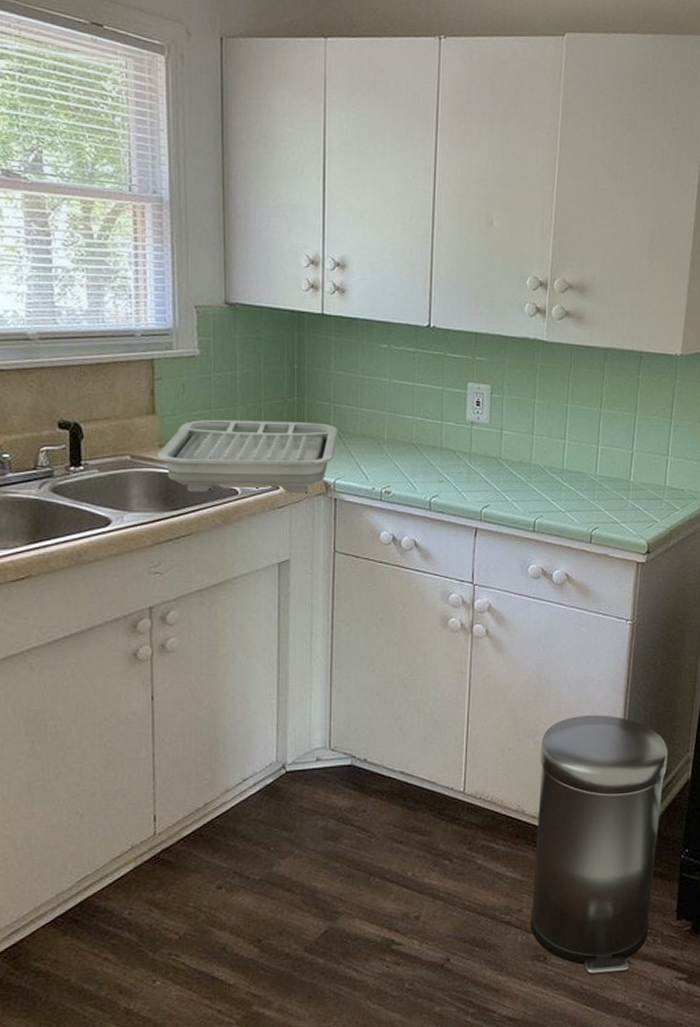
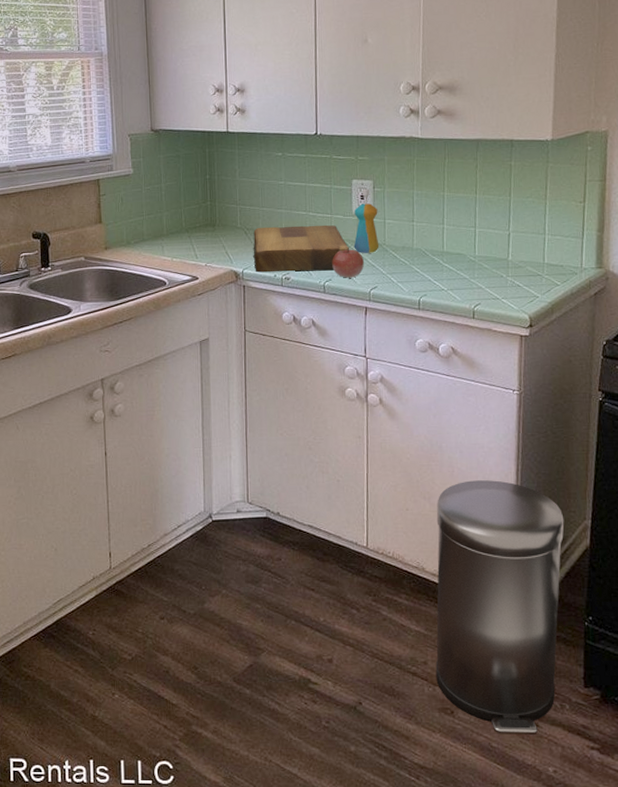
dish rack: present [157,419,338,493] -> none [104,222,244,285]
cutting board: none [348,430,460,485] -> present [253,224,349,273]
fruit: none [440,459,477,494] -> present [332,247,365,278]
soap dispenser: none [466,393,495,467] -> present [353,188,379,253]

